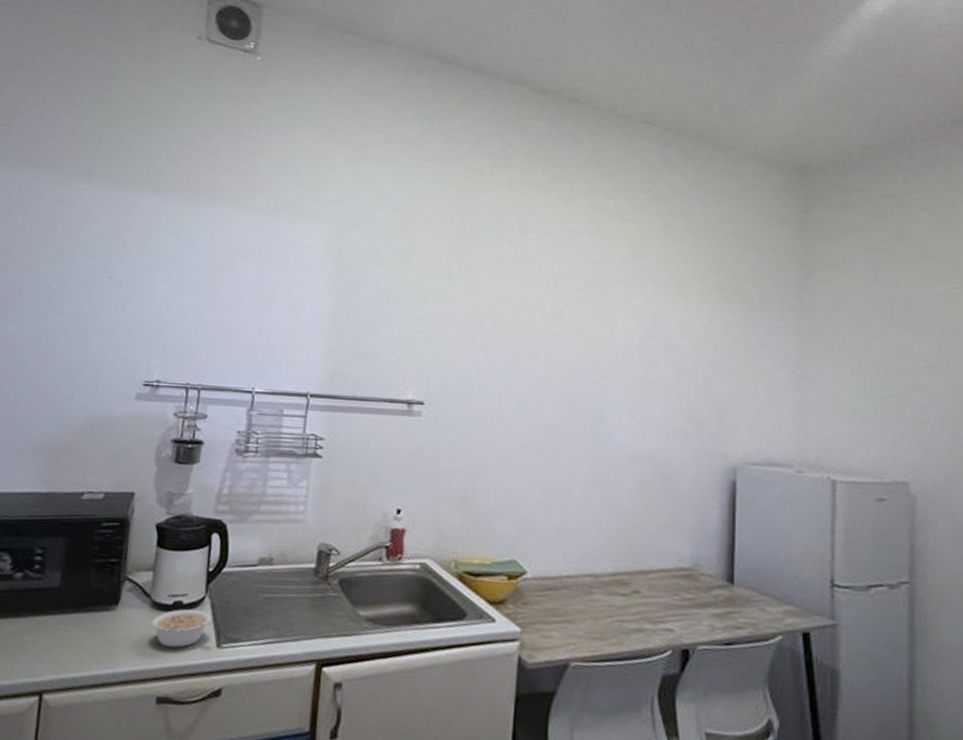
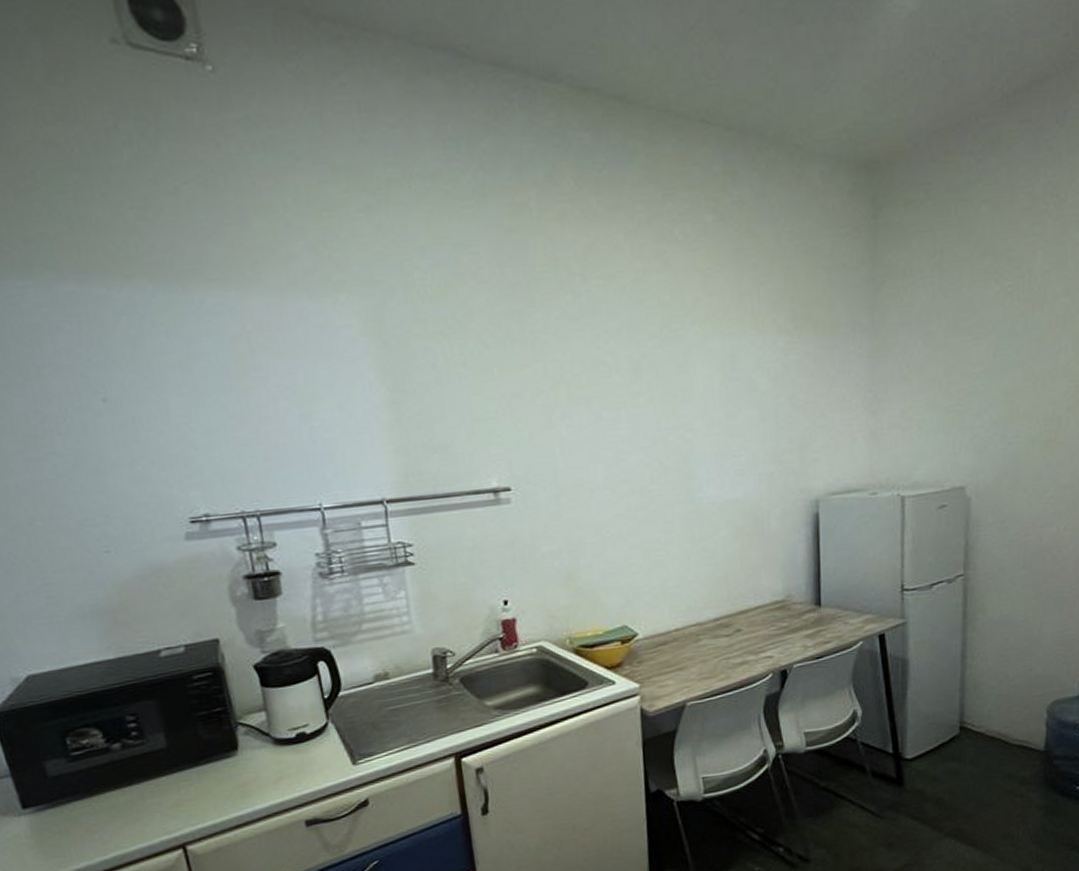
legume: present [151,609,213,648] -> none [277,736,343,776]

